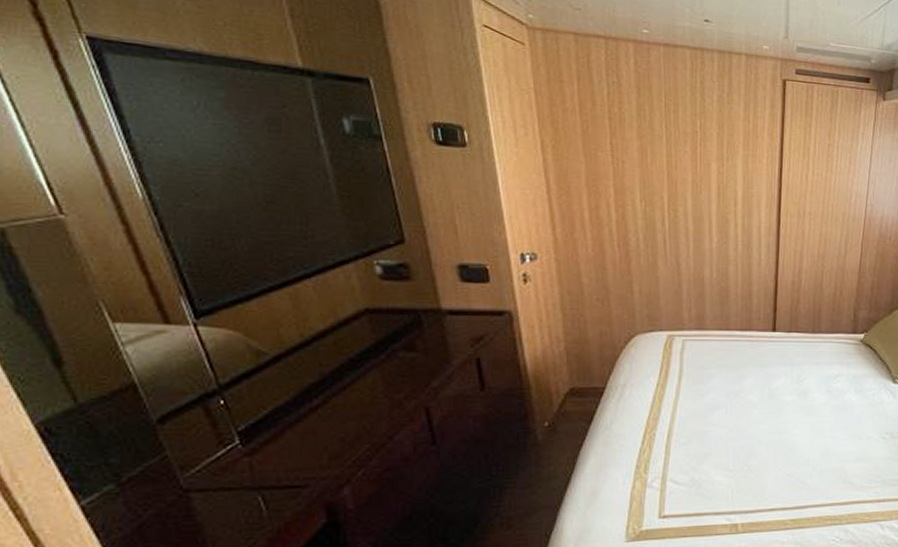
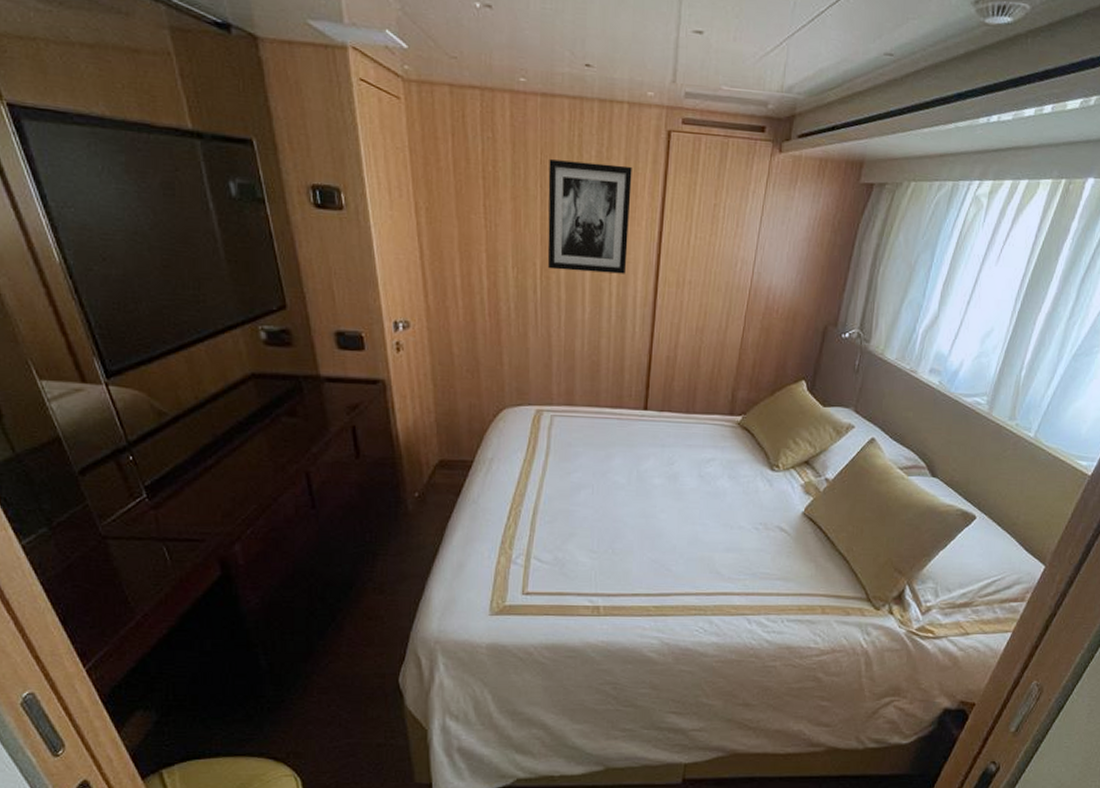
wall art: none [673,103,752,207] -> present [547,159,632,274]

